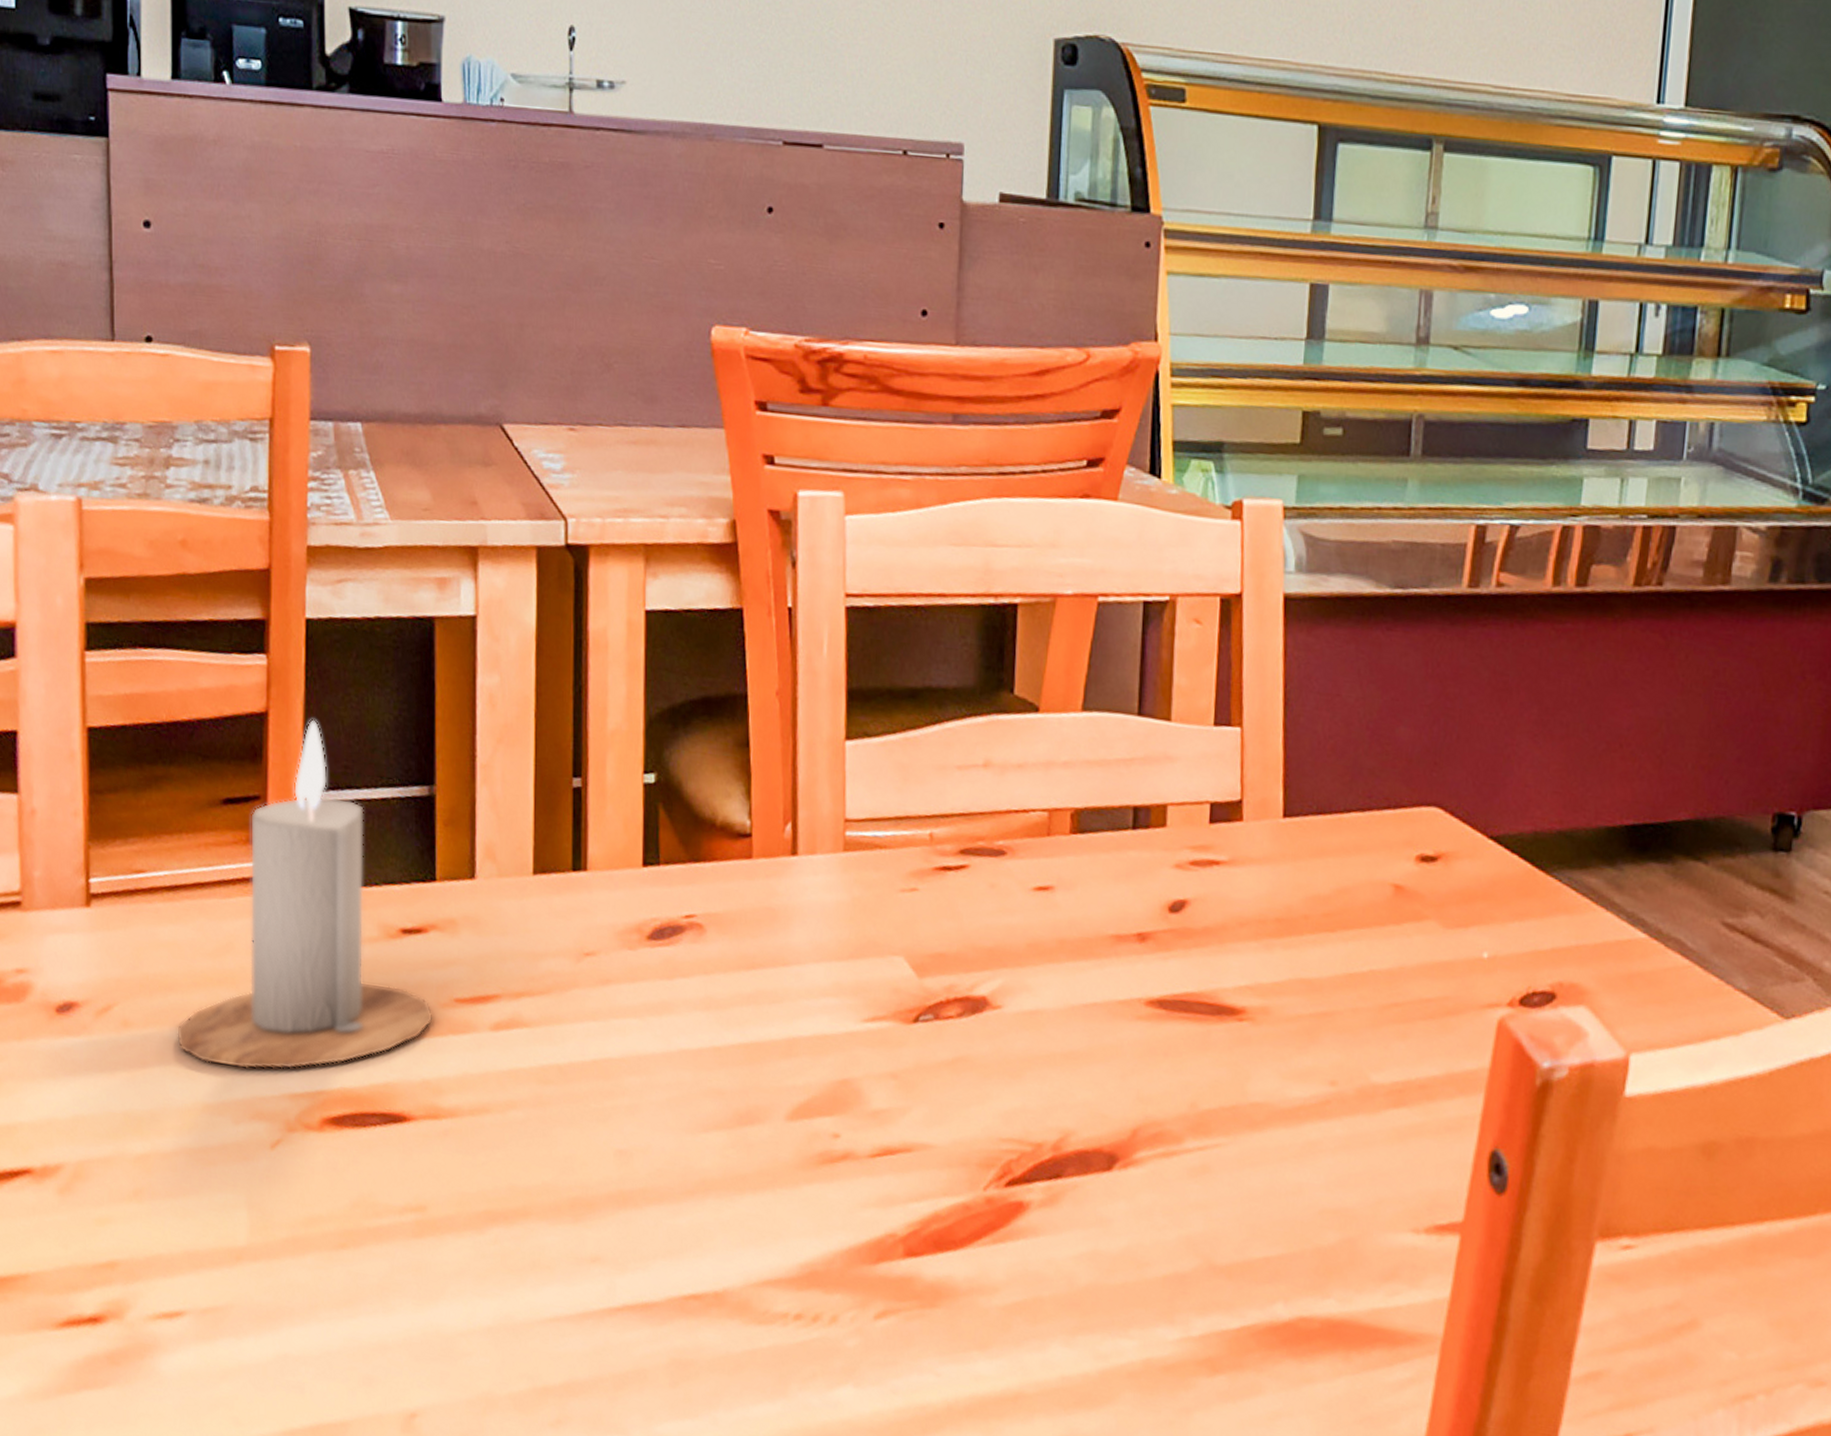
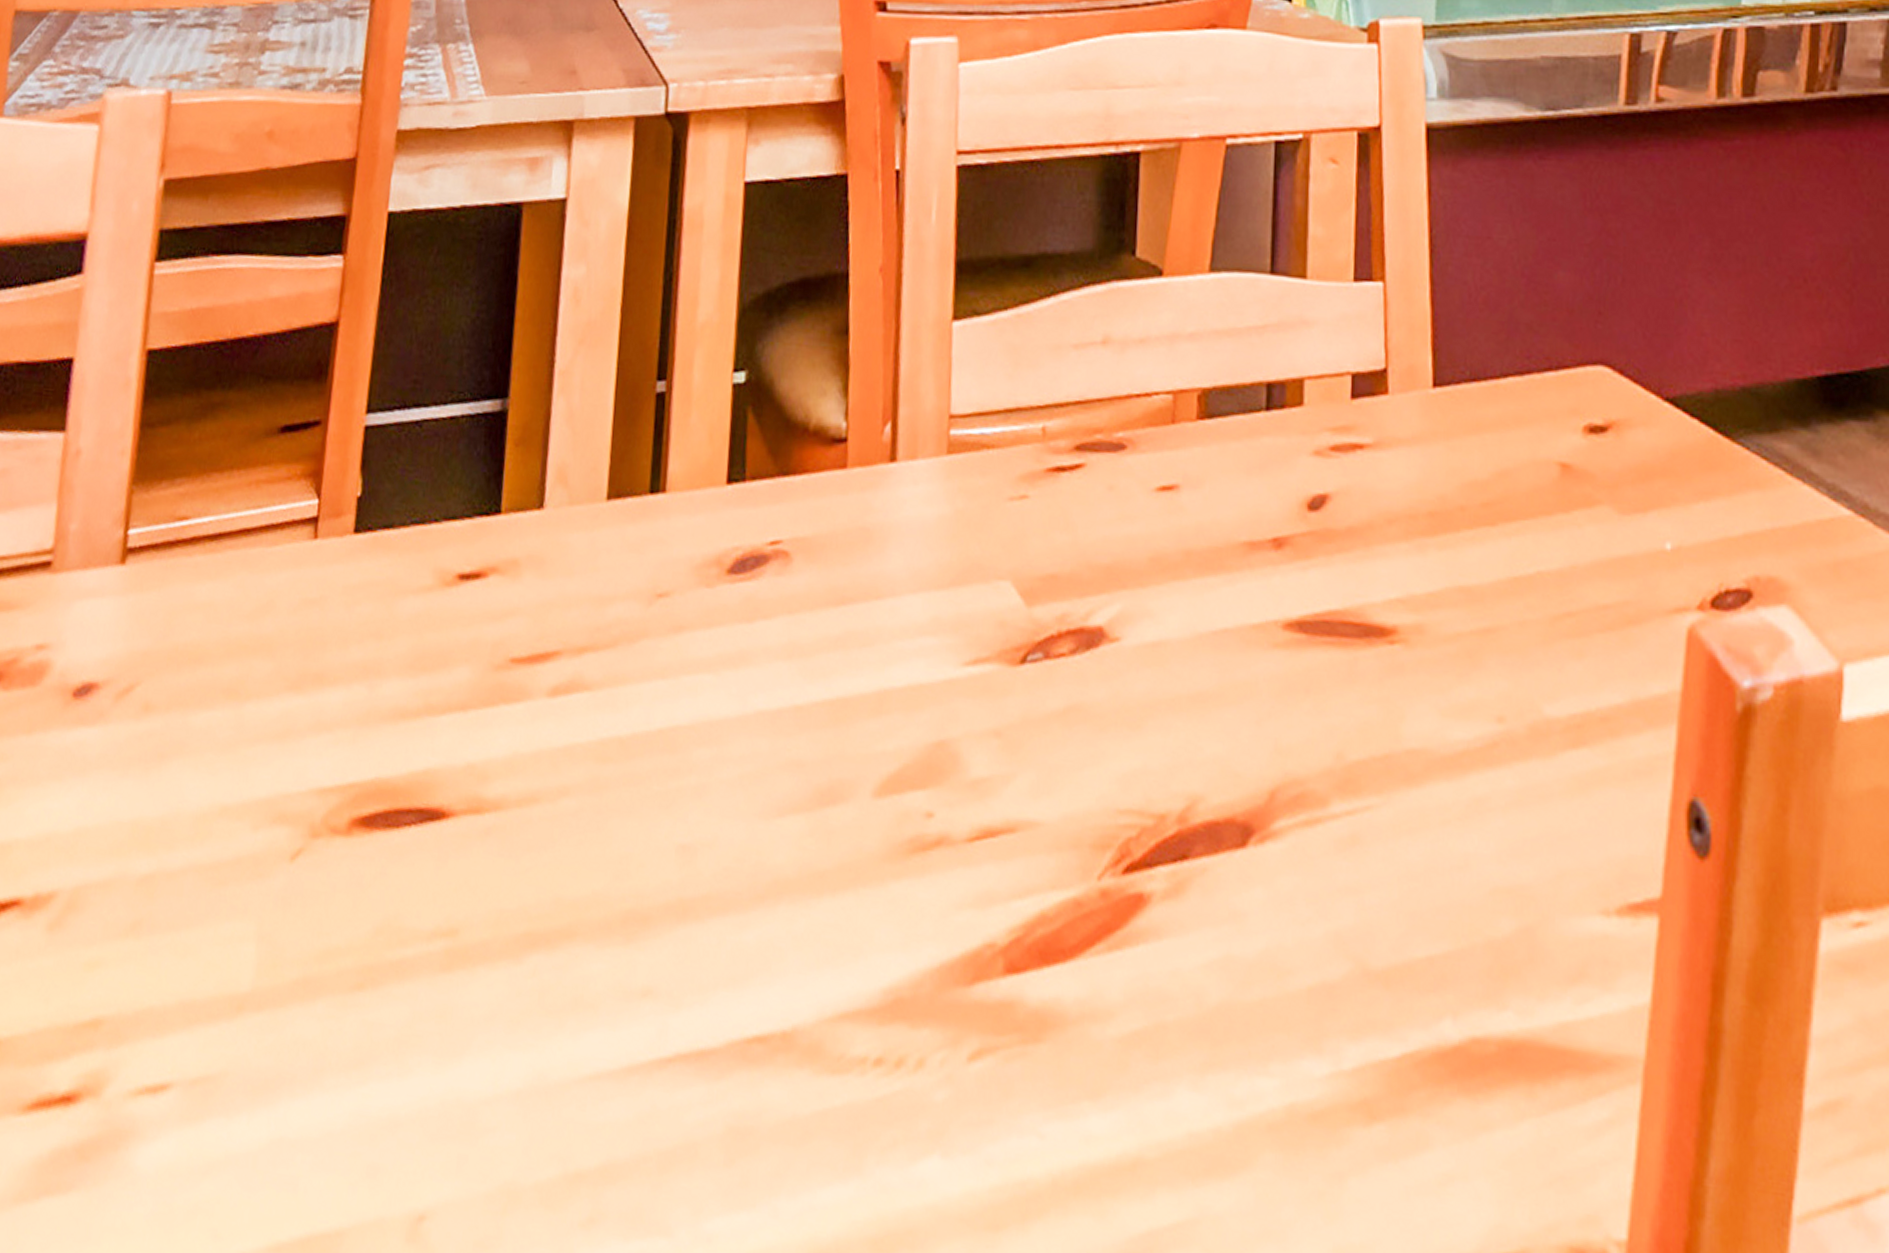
candle: present [177,719,433,1070] -> none [200,327,486,759]

